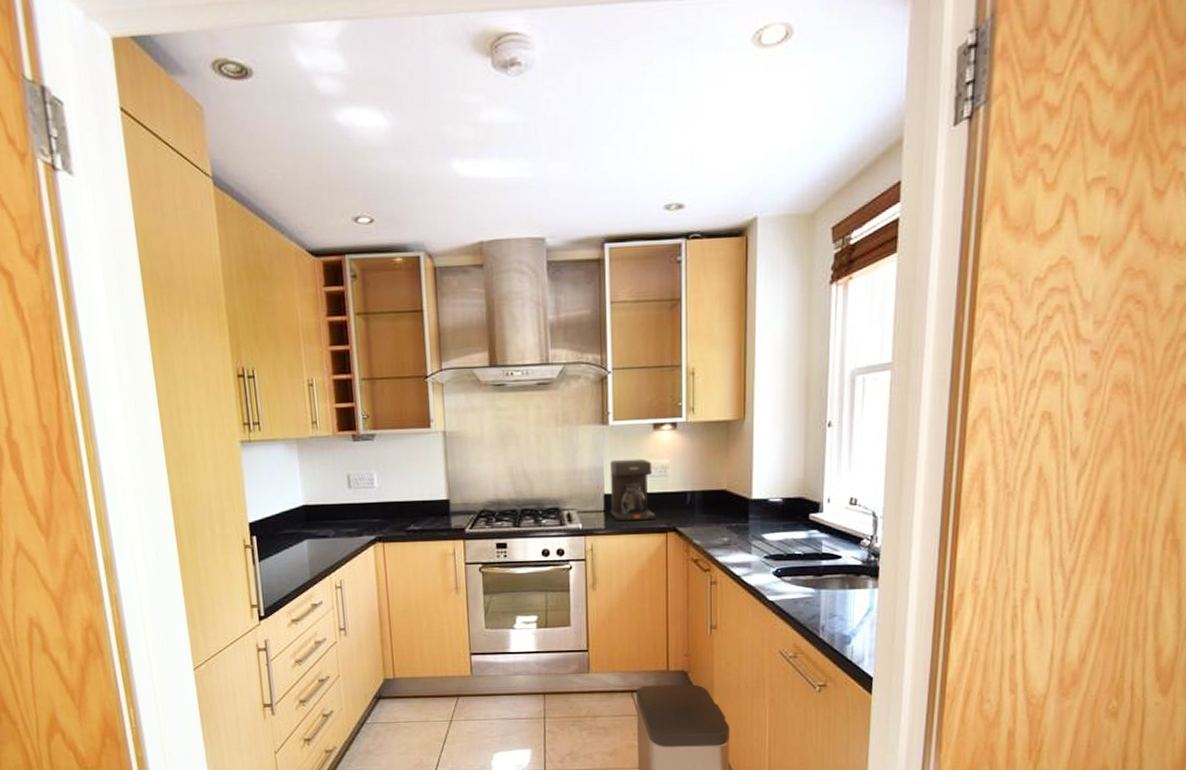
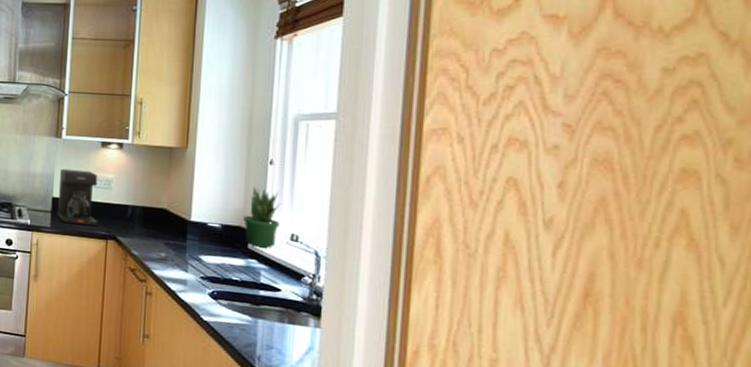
planter: none [804,452,841,517] -> present [243,186,283,249]

